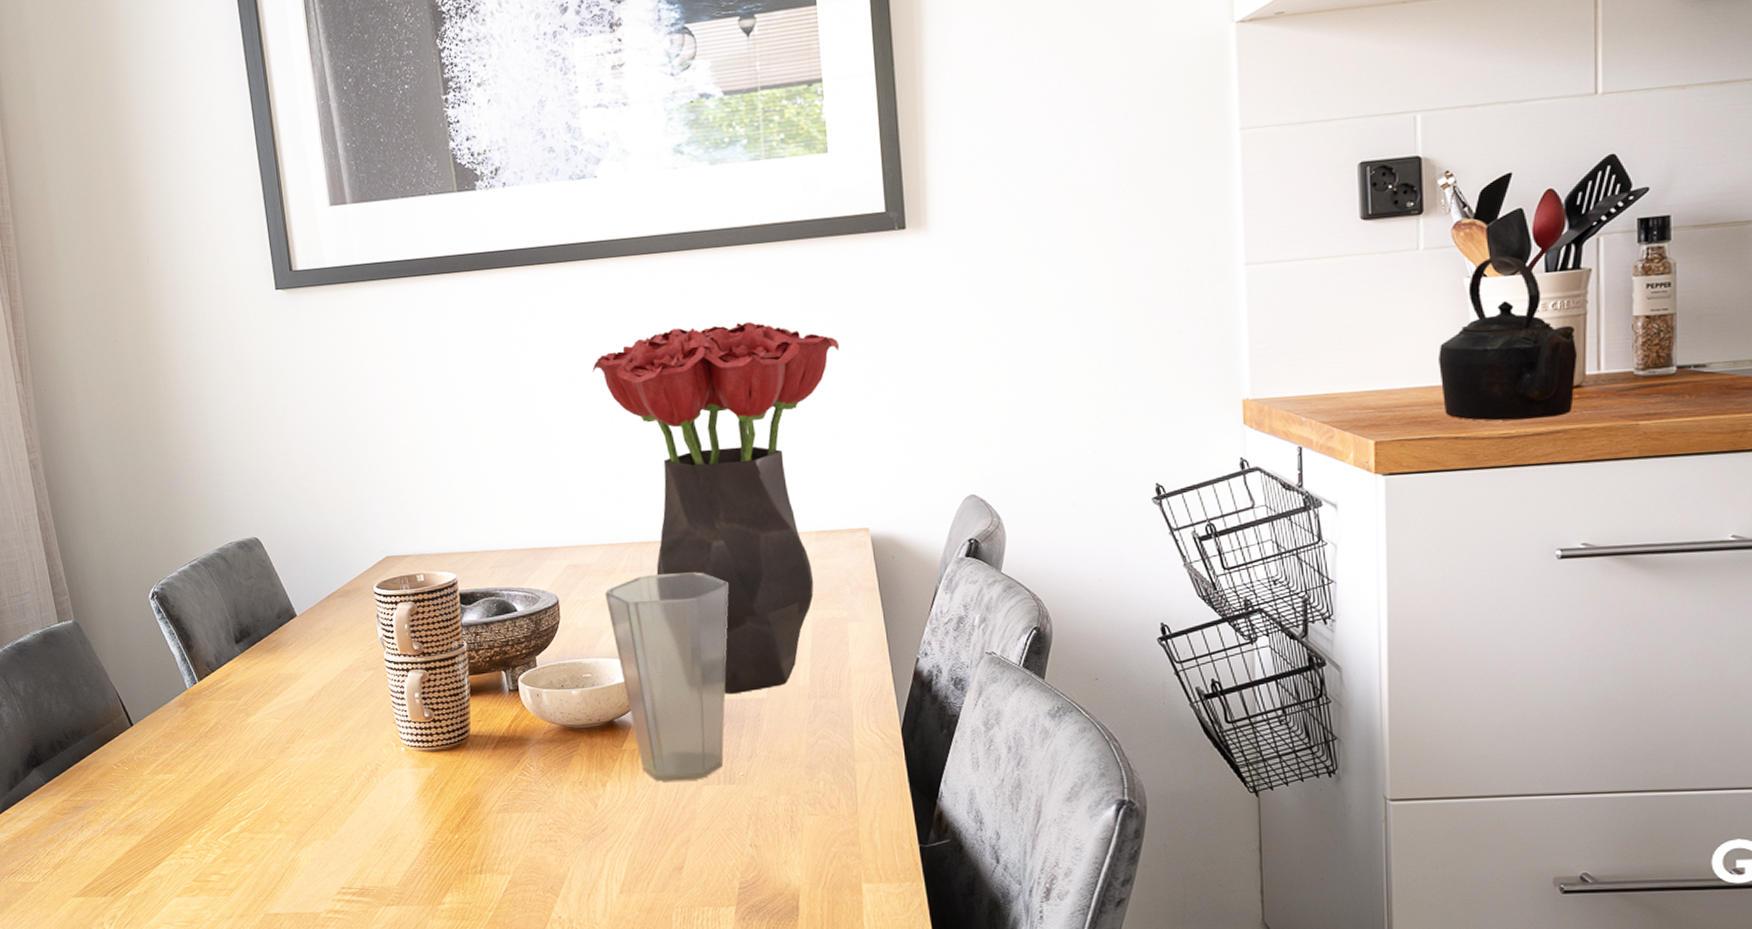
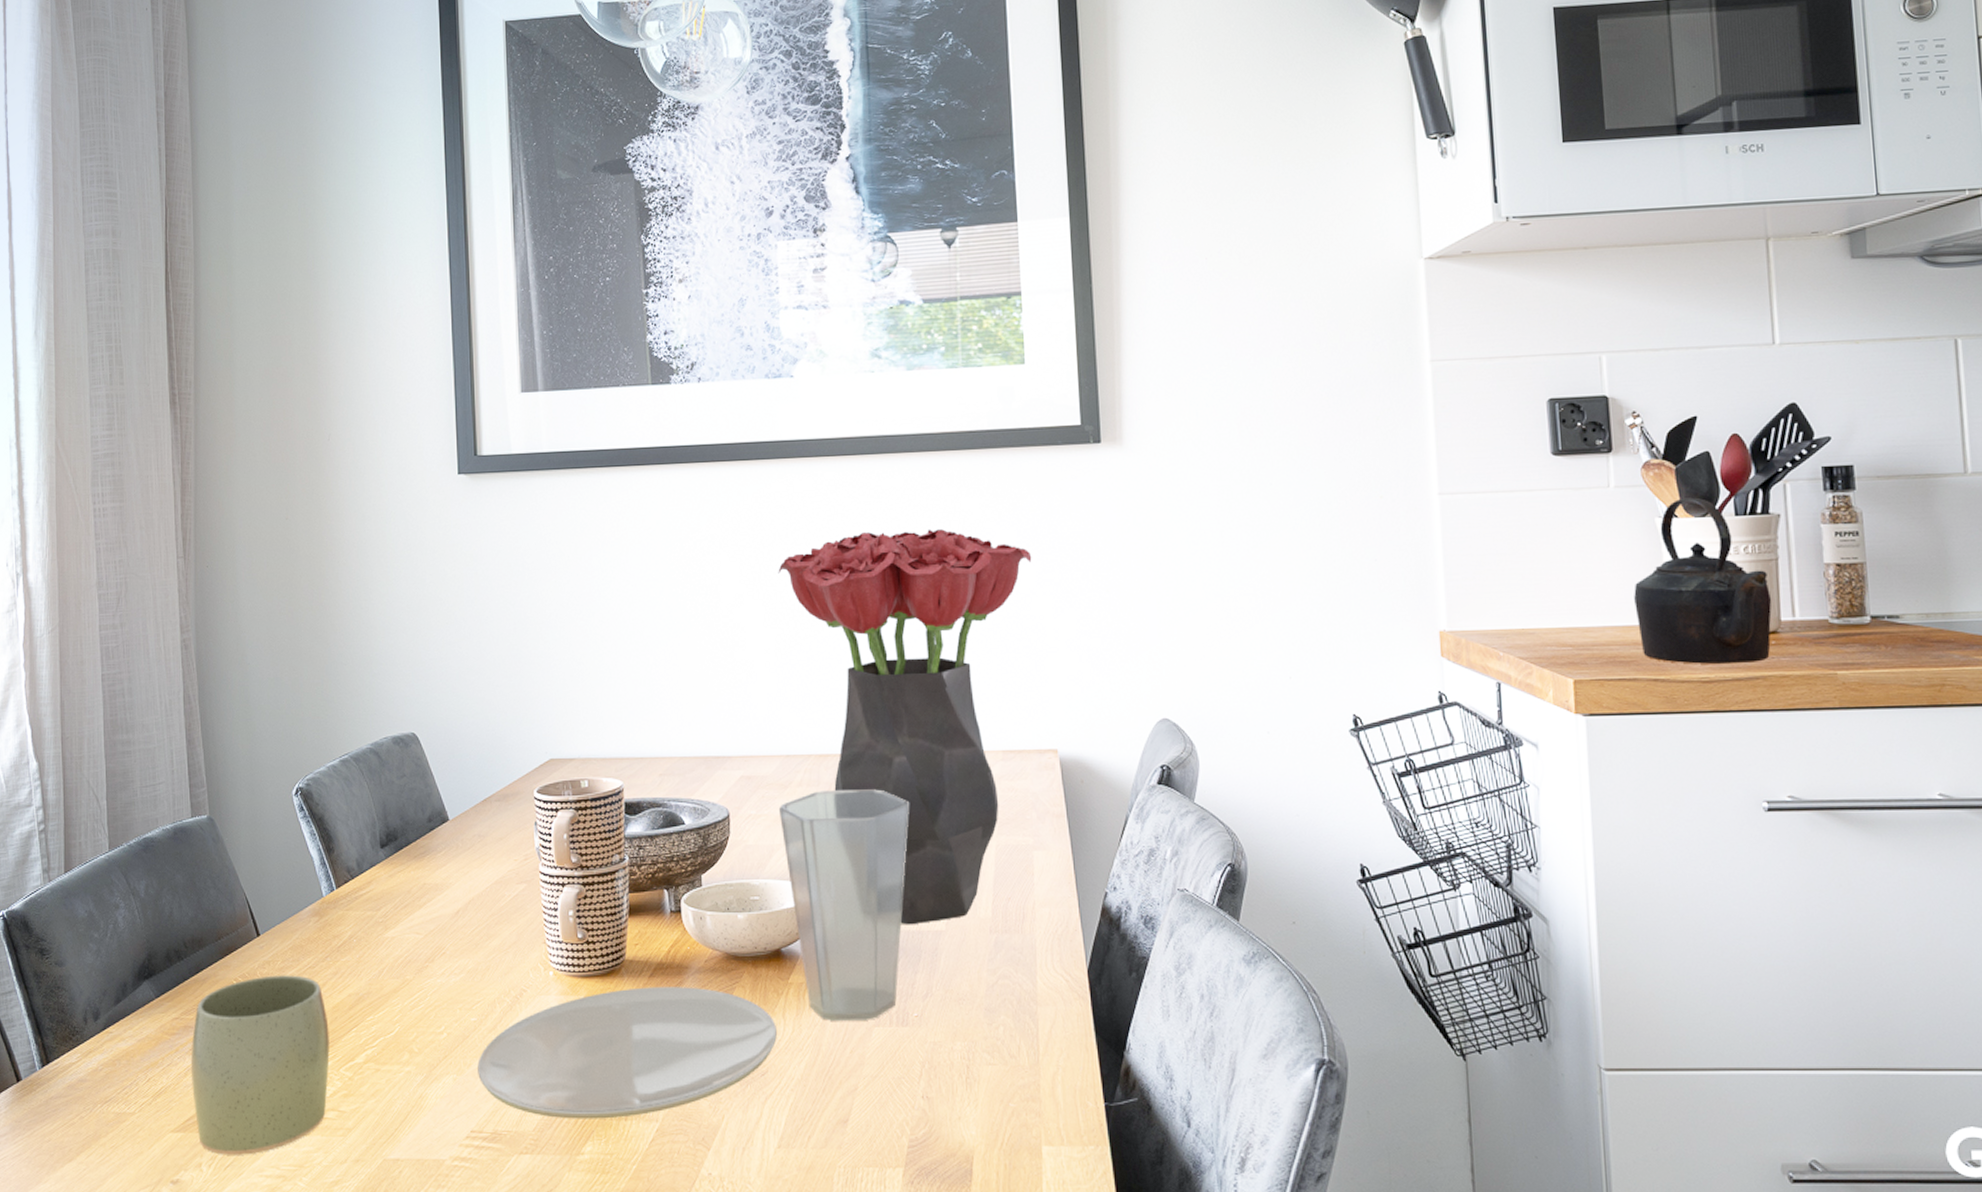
mug: none [82,759,210,915] -> present [190,975,330,1155]
plate: none [342,756,614,875] -> present [477,987,777,1119]

